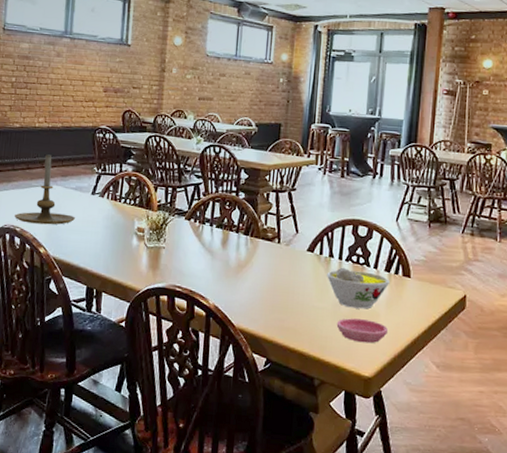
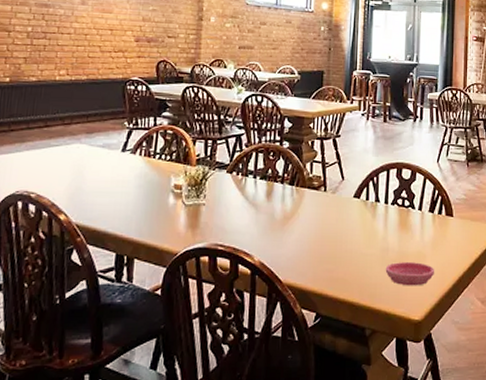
candle holder: present [15,154,75,225] -> none [29,110,102,188]
bowl: present [327,267,389,309] -> none [374,211,434,252]

